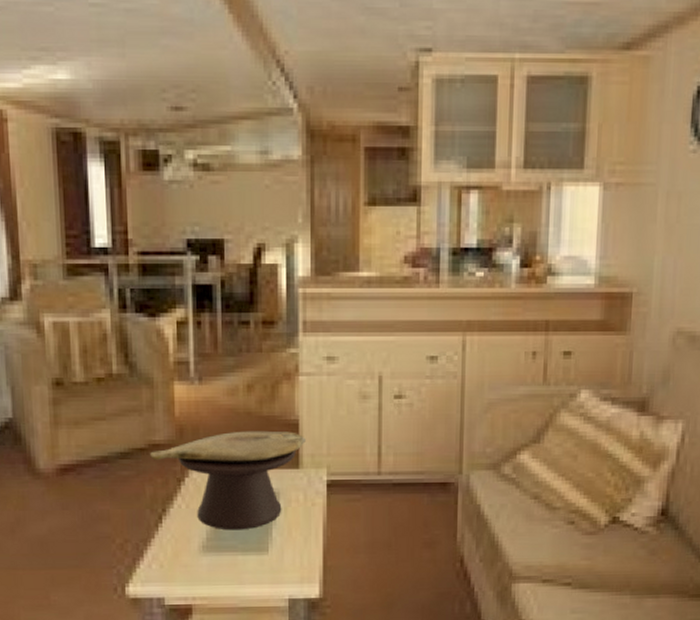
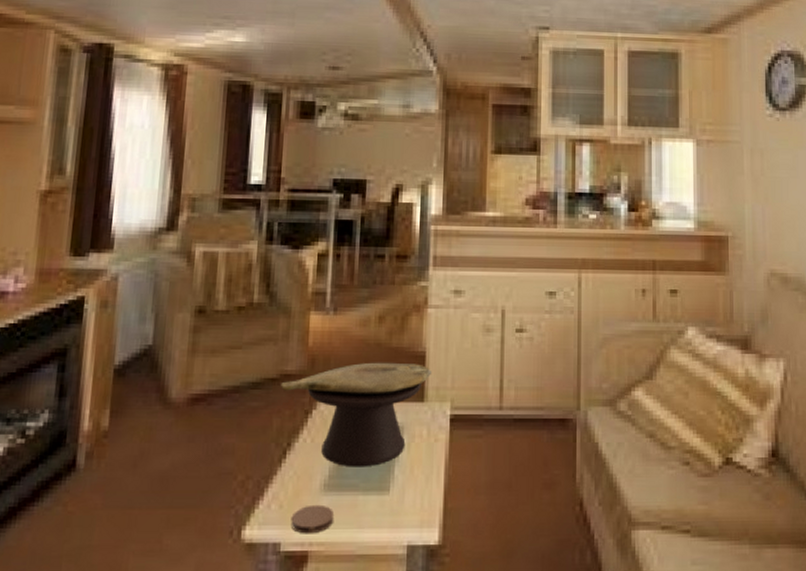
coaster: none [172,564,215,590] -> present [290,504,335,534]

